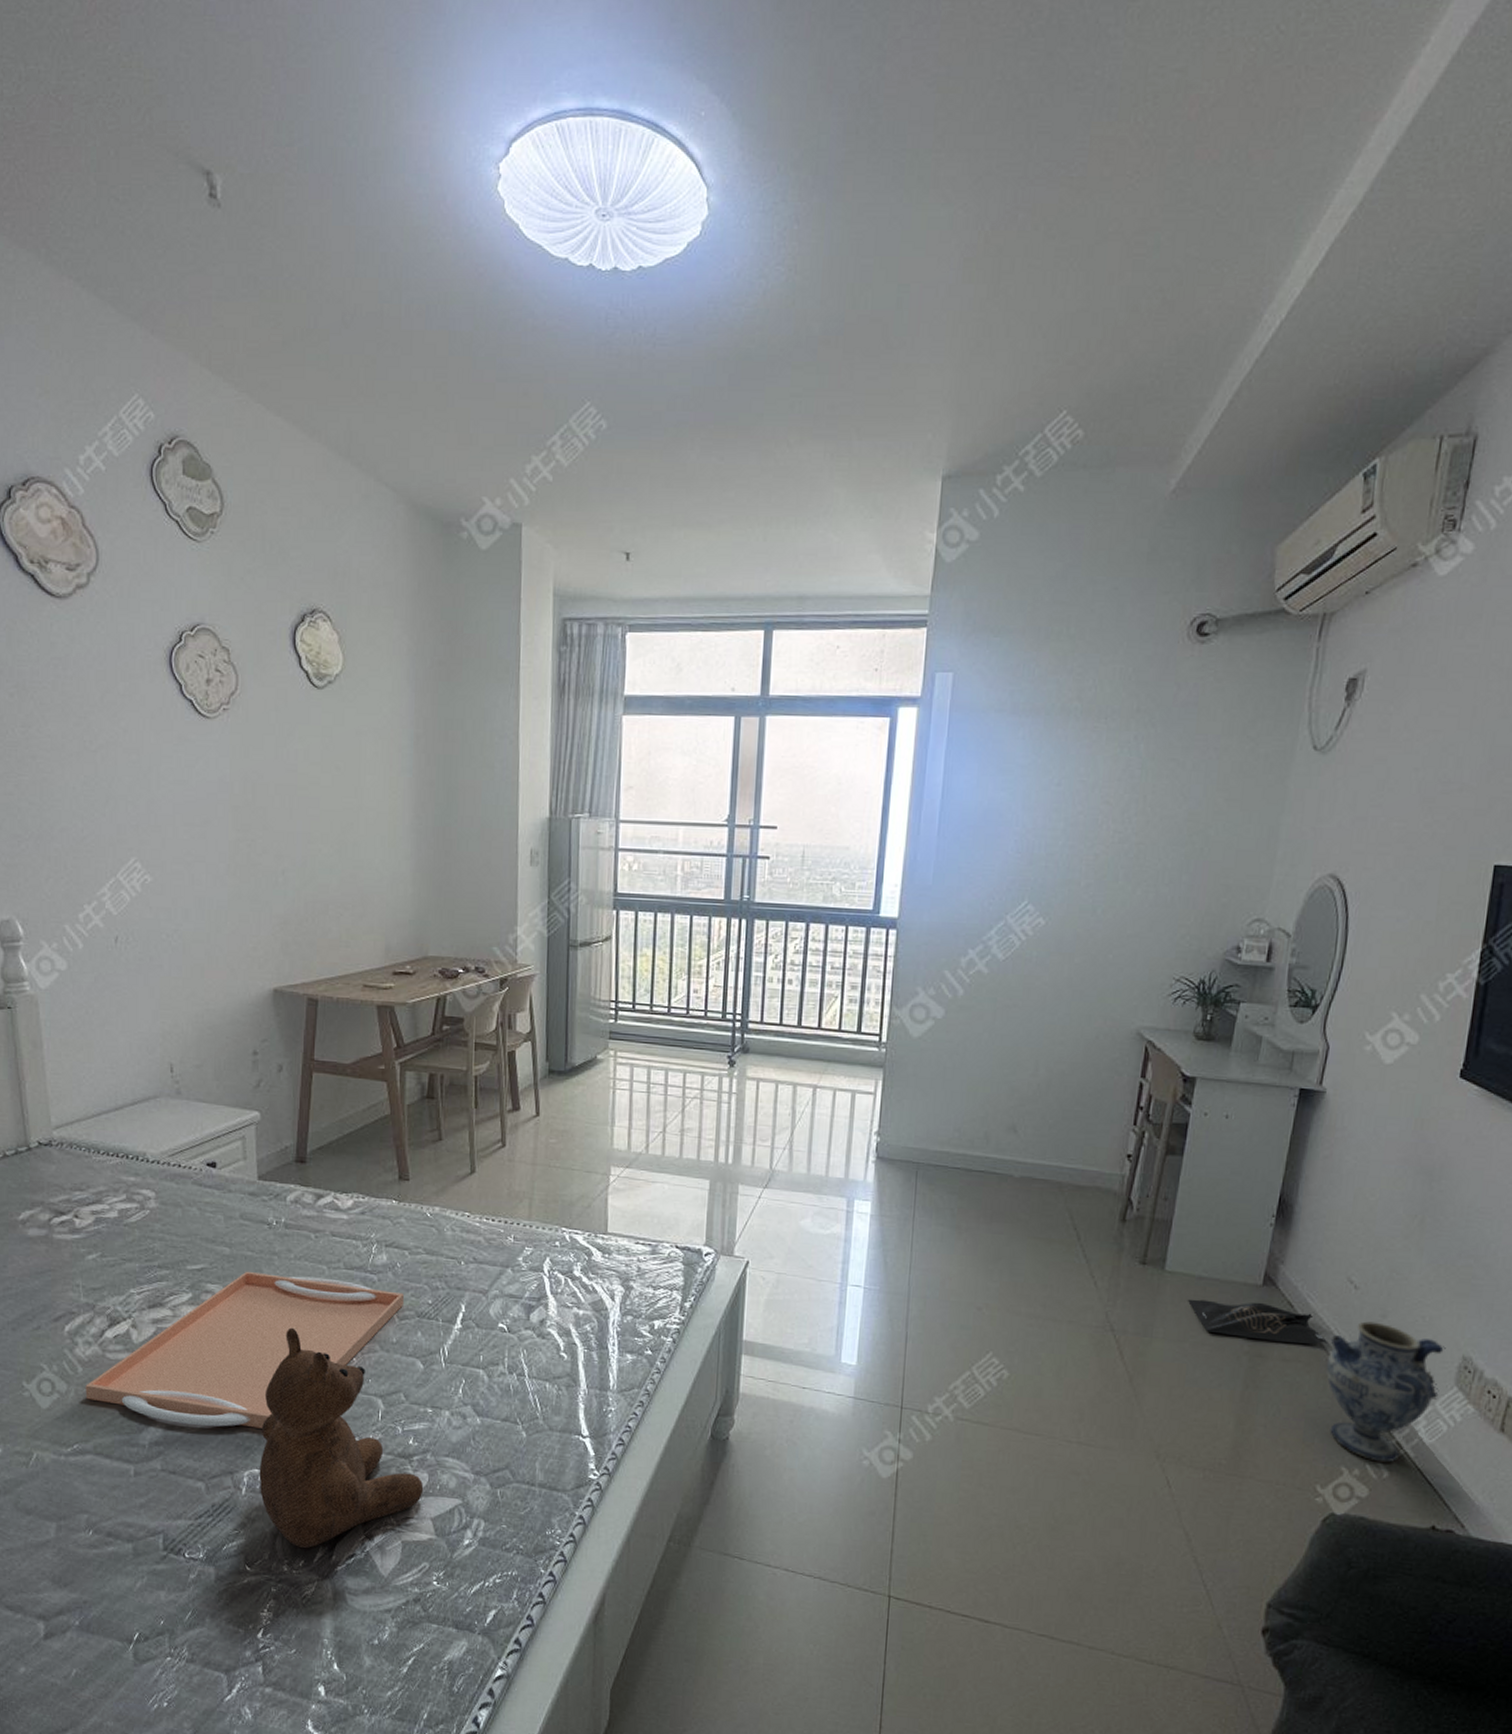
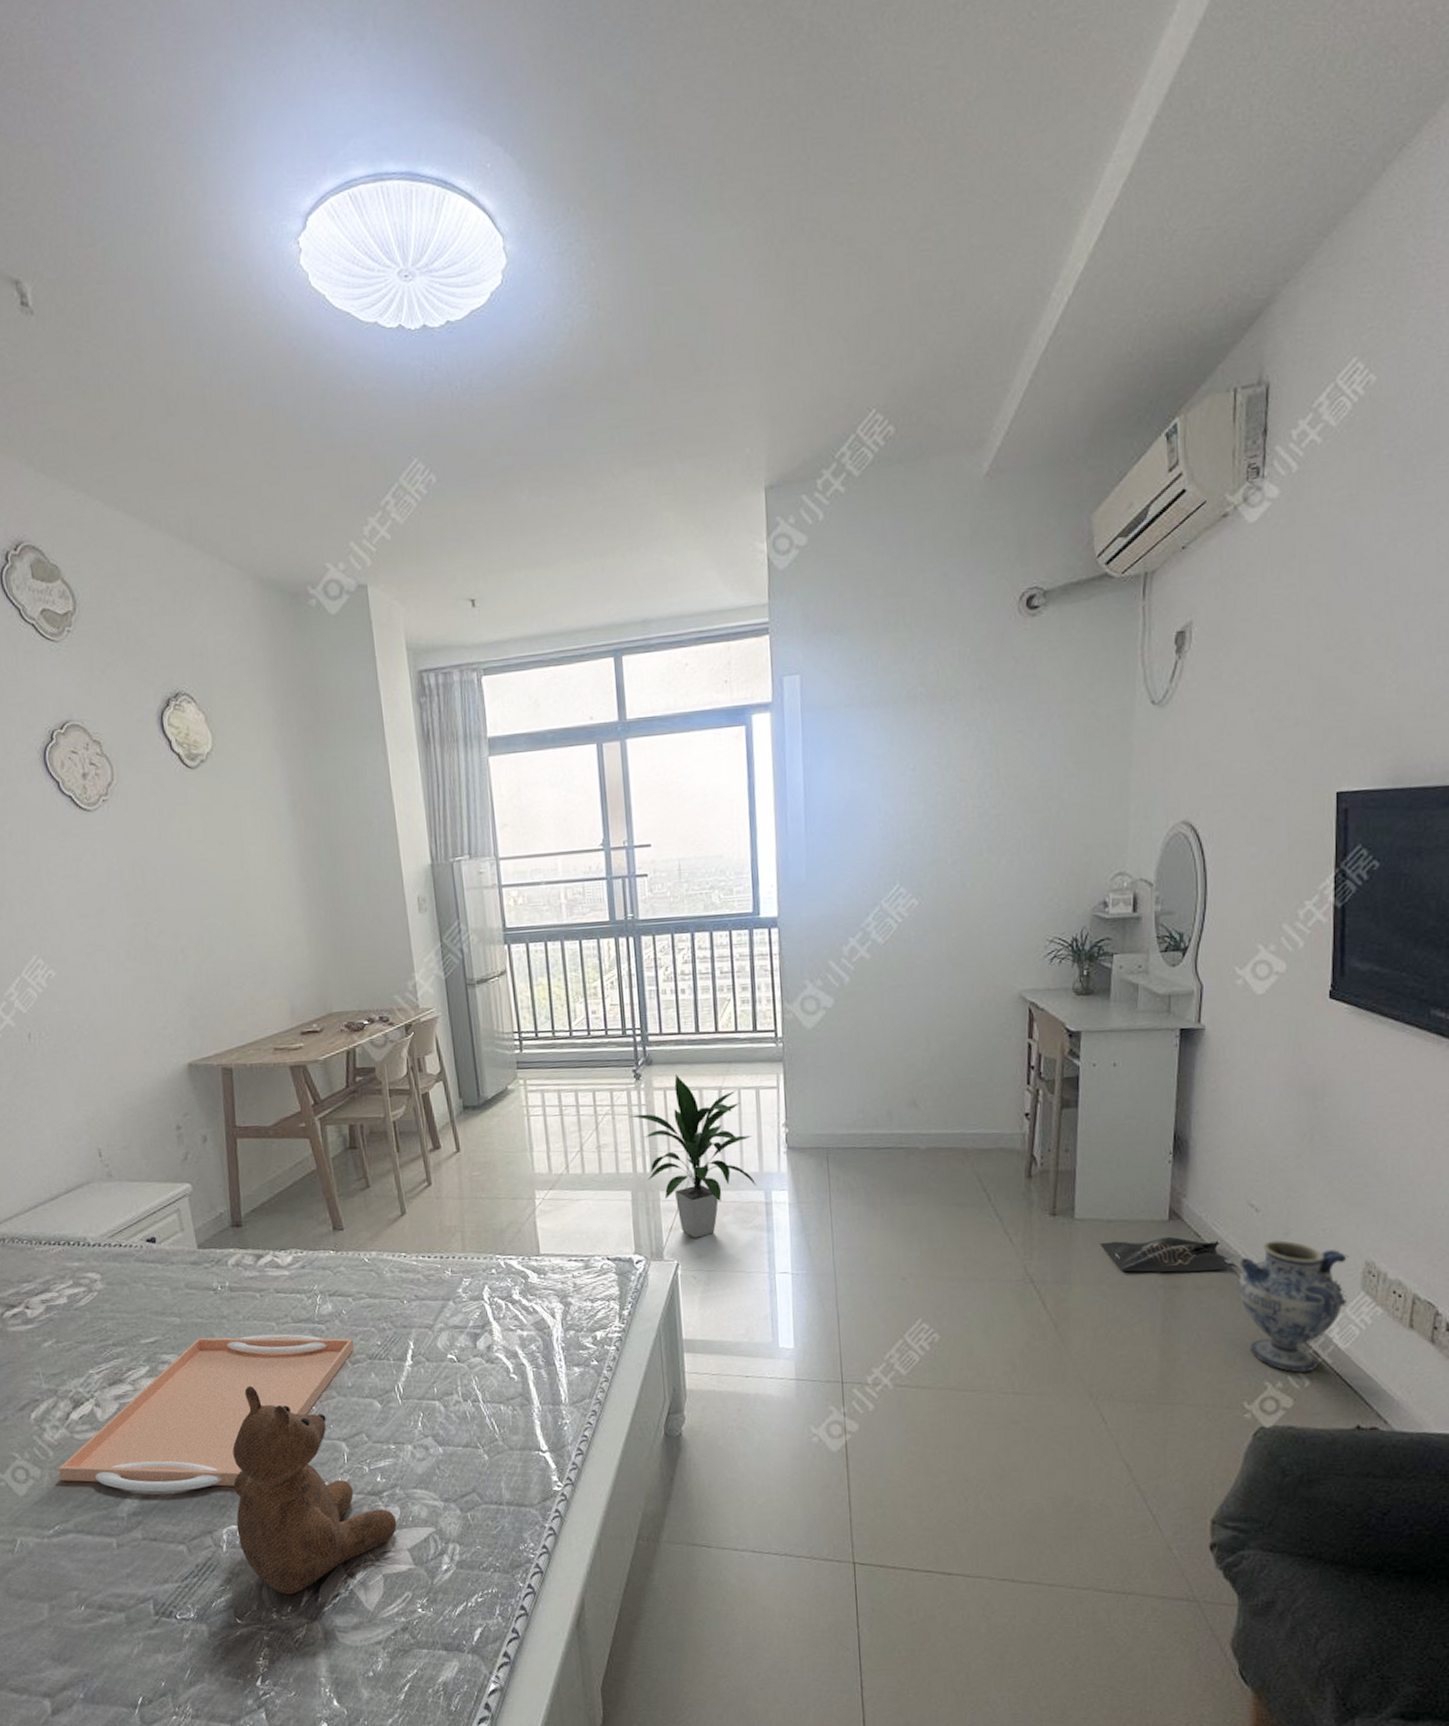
indoor plant: none [718,1065,842,1238] -> present [630,1073,757,1238]

